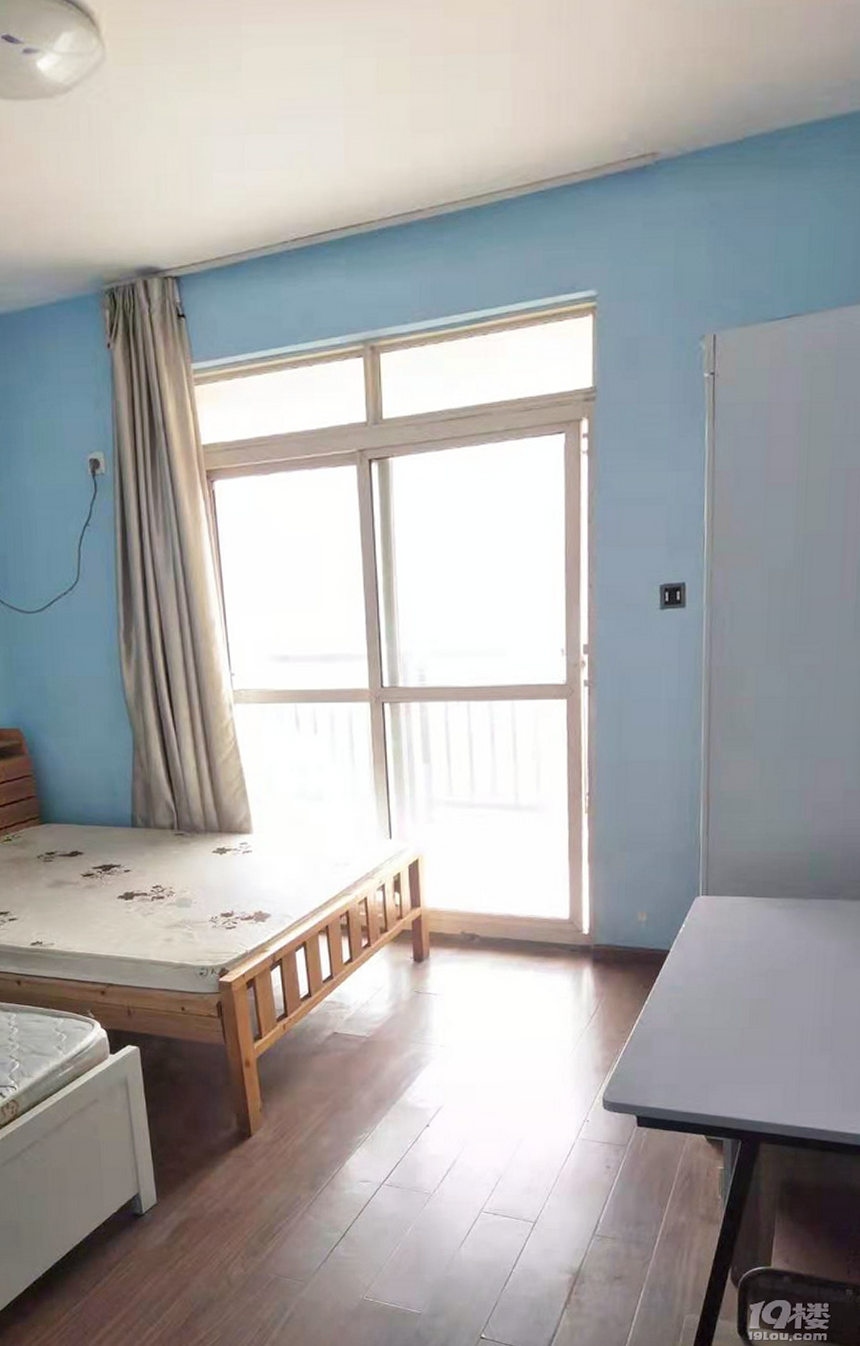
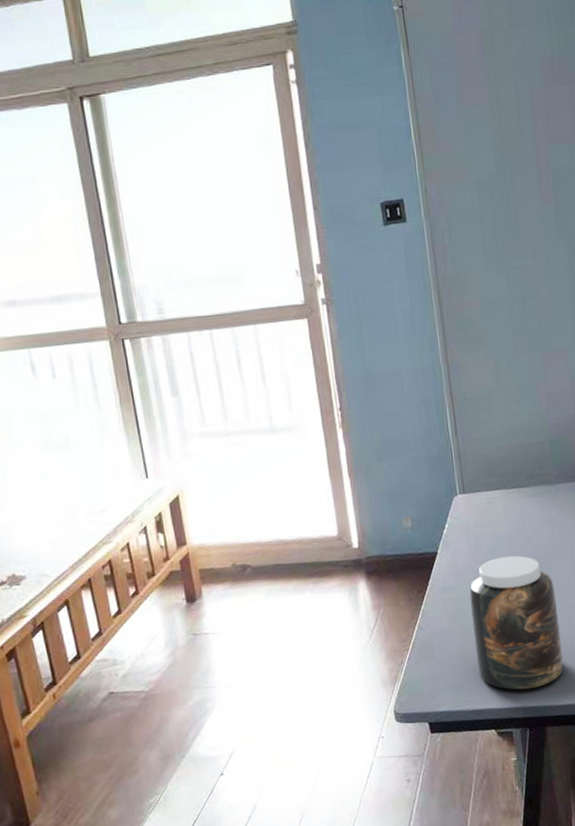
jar: none [696,965,792,1102] -> present [469,555,564,690]

